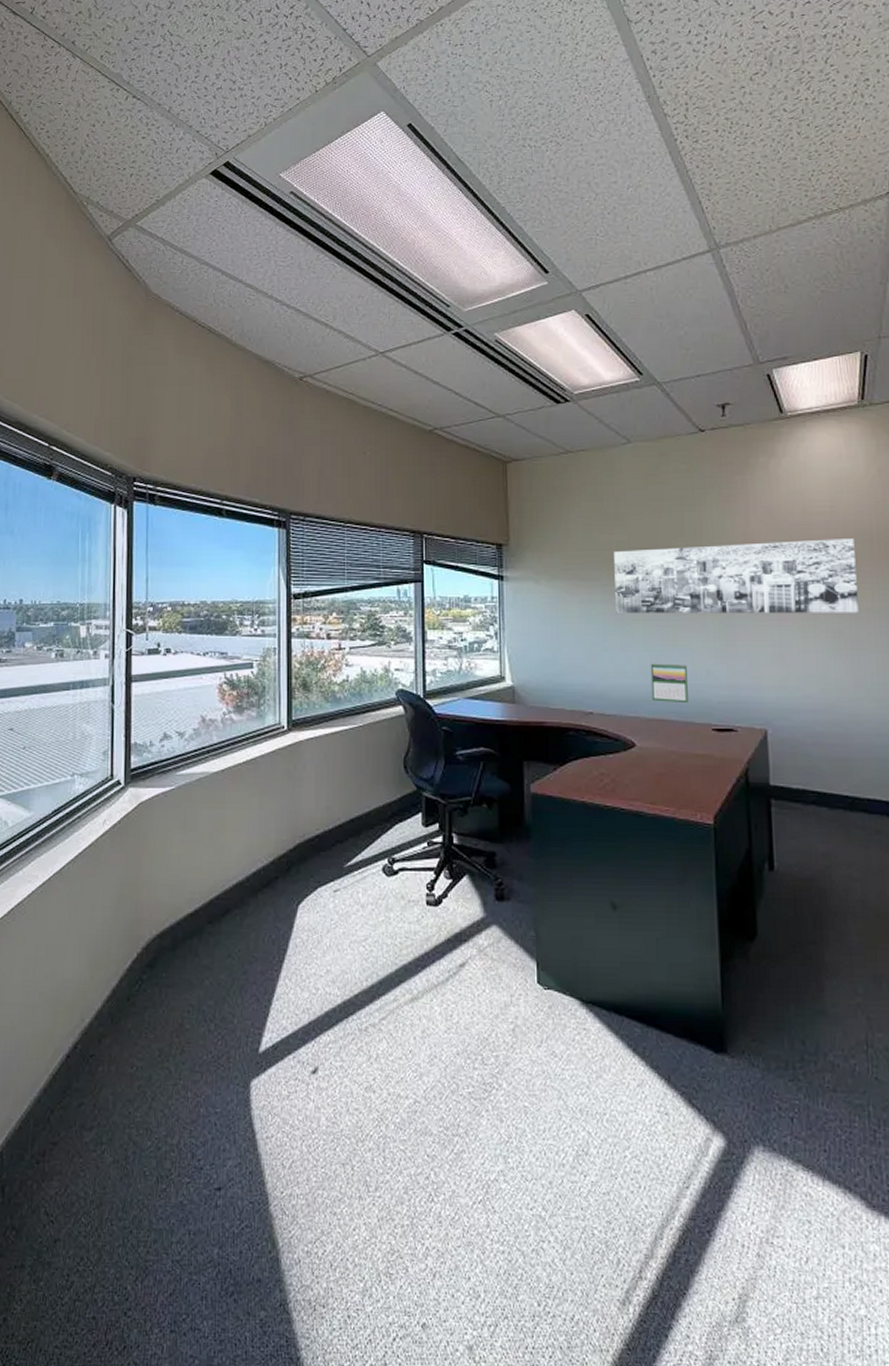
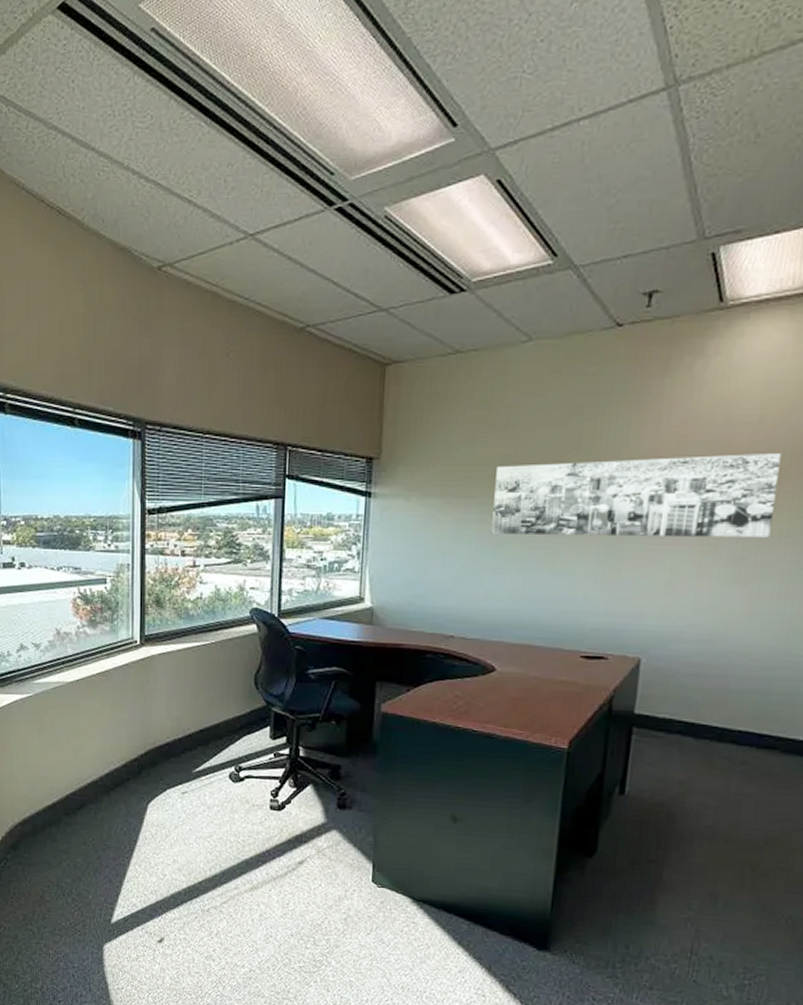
calendar: present [650,663,688,704] -> none [519,587,562,630]

